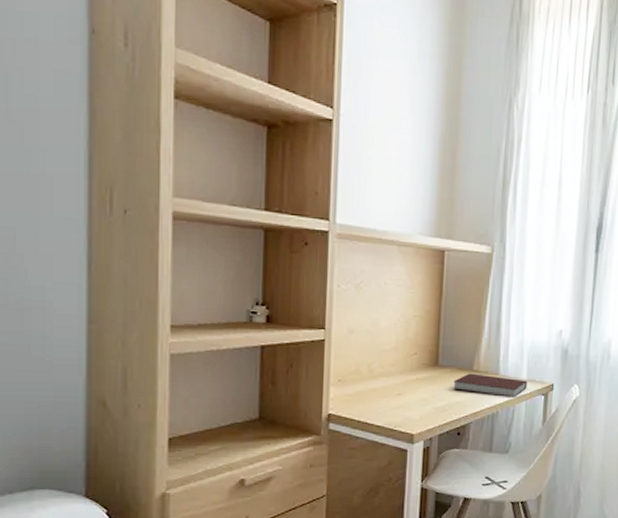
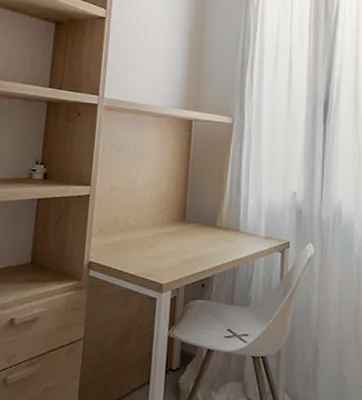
notebook: present [453,373,528,397] -> none [198,229,266,253]

